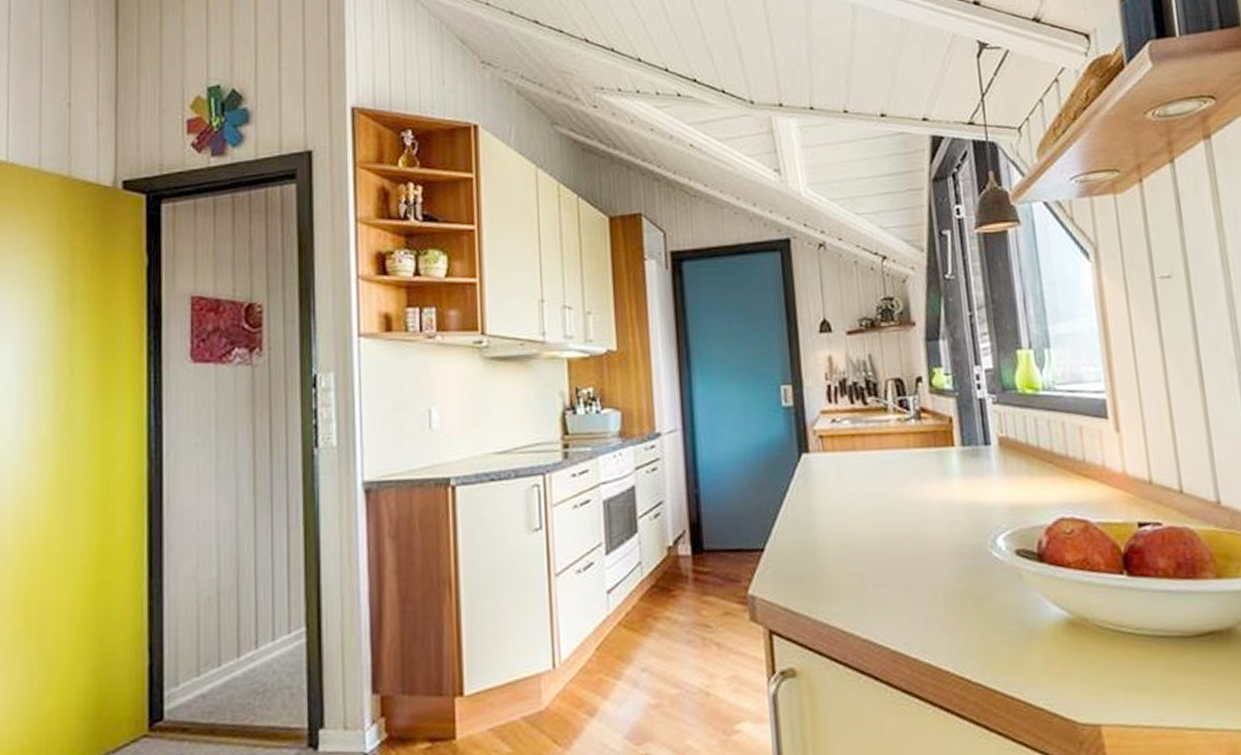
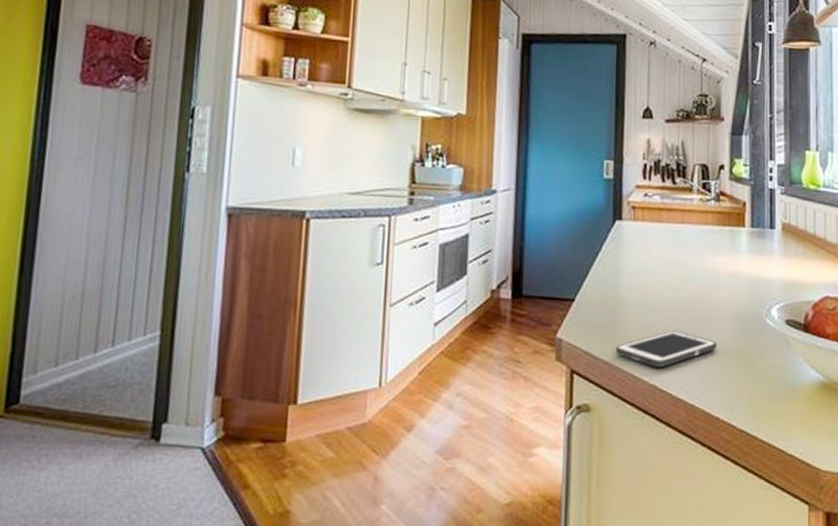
cell phone: none [817,574,937,620] -> present [615,330,717,368]

